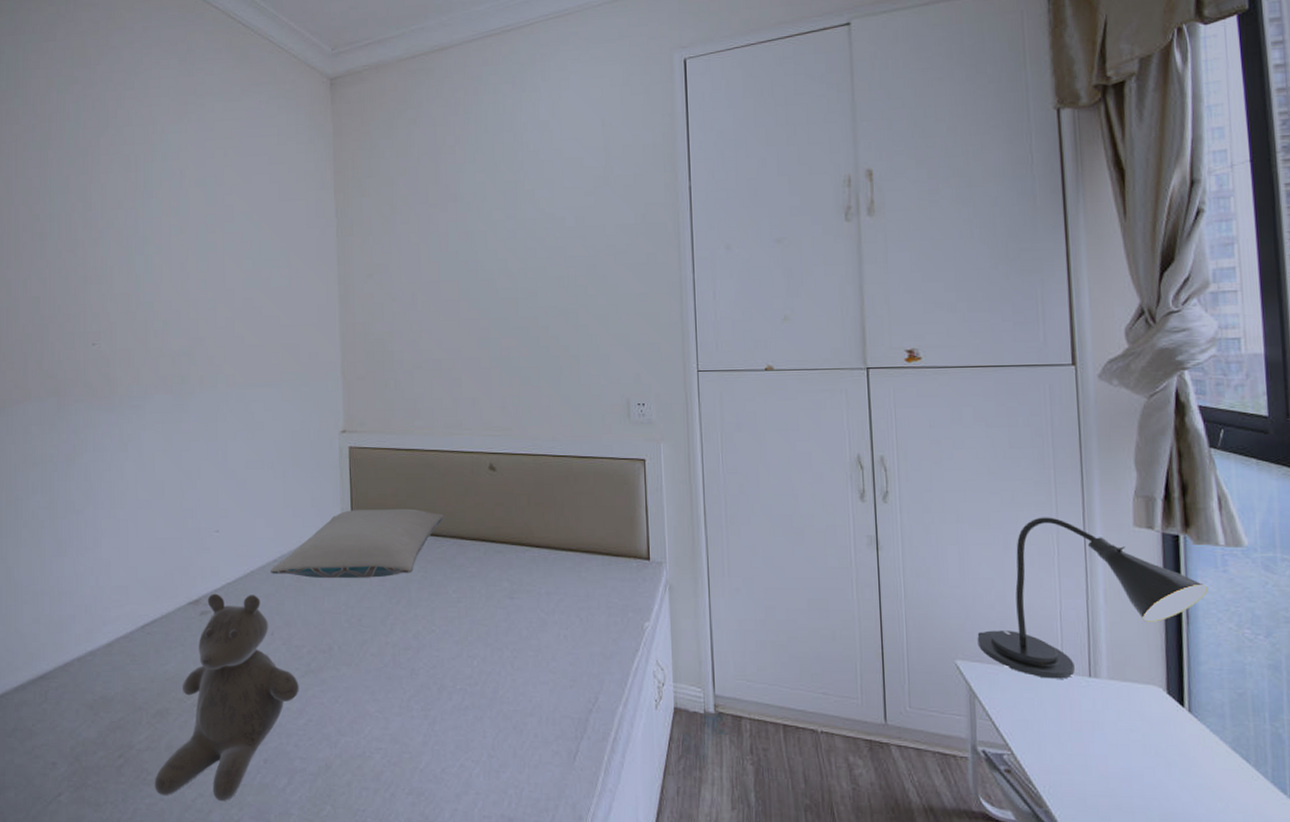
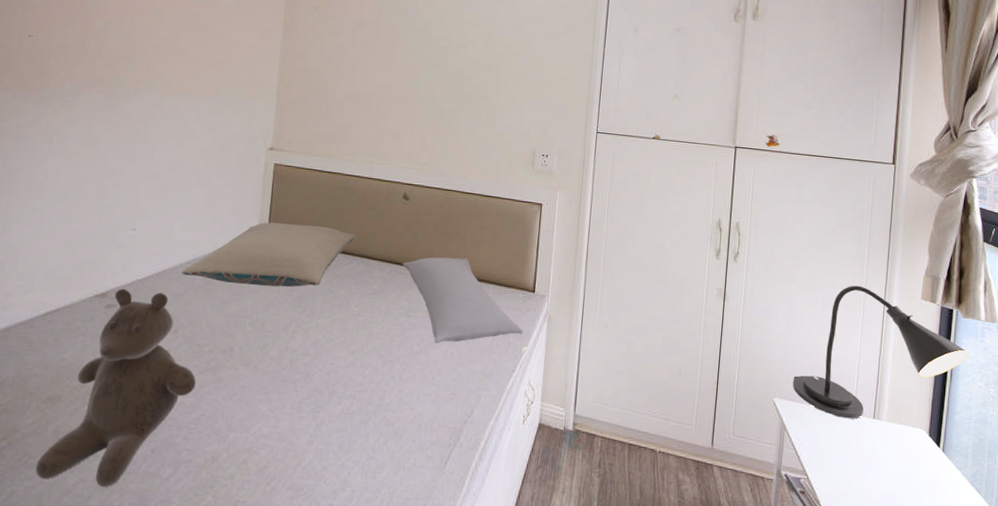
pillow: none [498,529,643,625] -> present [402,257,523,343]

